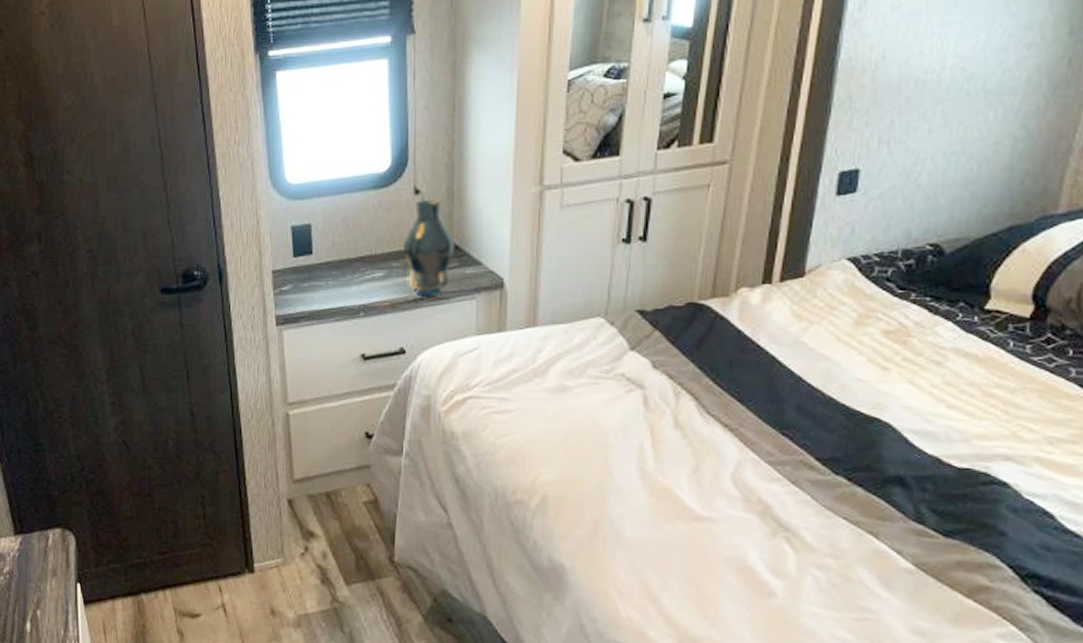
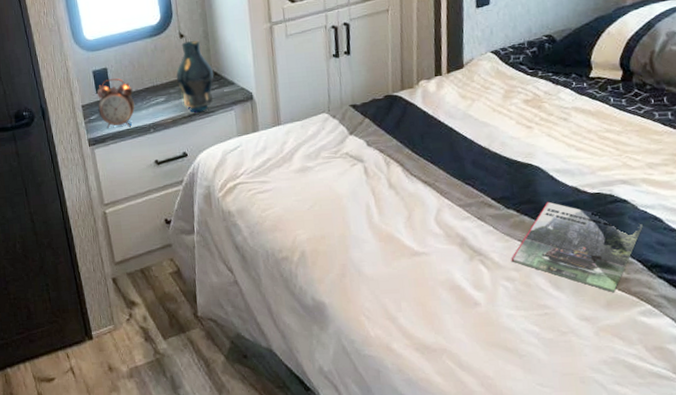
alarm clock: none [293,238,342,305] -> present [96,78,135,129]
magazine: none [829,471,1024,604] -> present [511,201,643,293]

